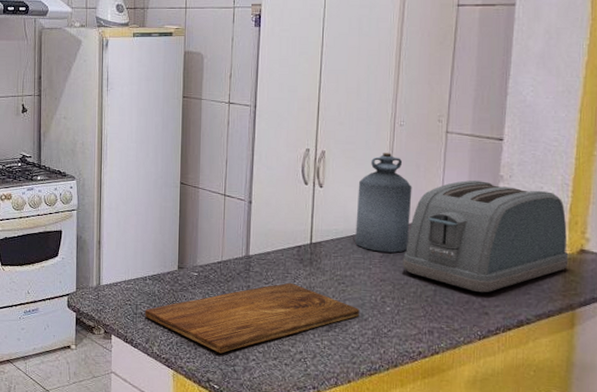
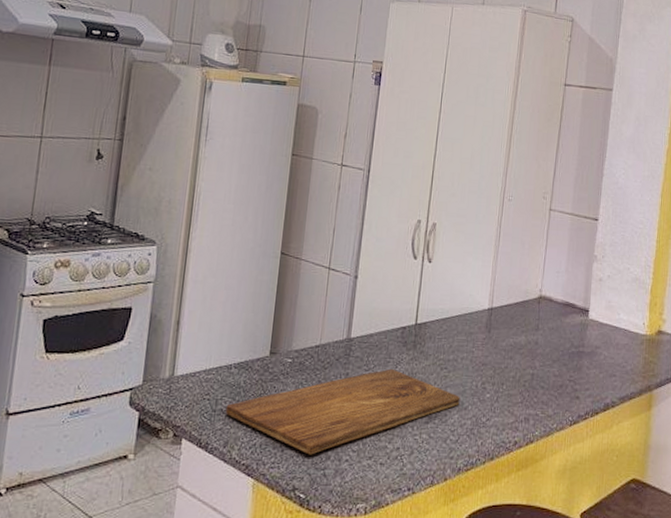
bottle: present [355,153,412,253] -> none [460,228,517,334]
toaster: present [402,180,569,293] -> none [504,259,649,376]

